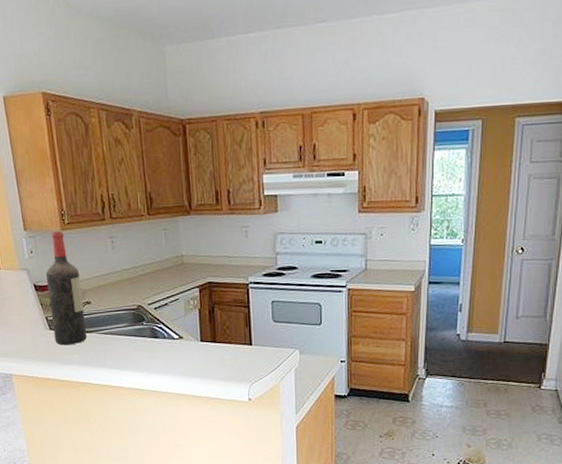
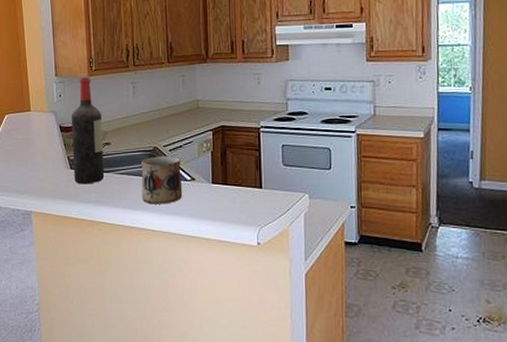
mug: none [125,314,171,364] -> present [141,155,183,204]

